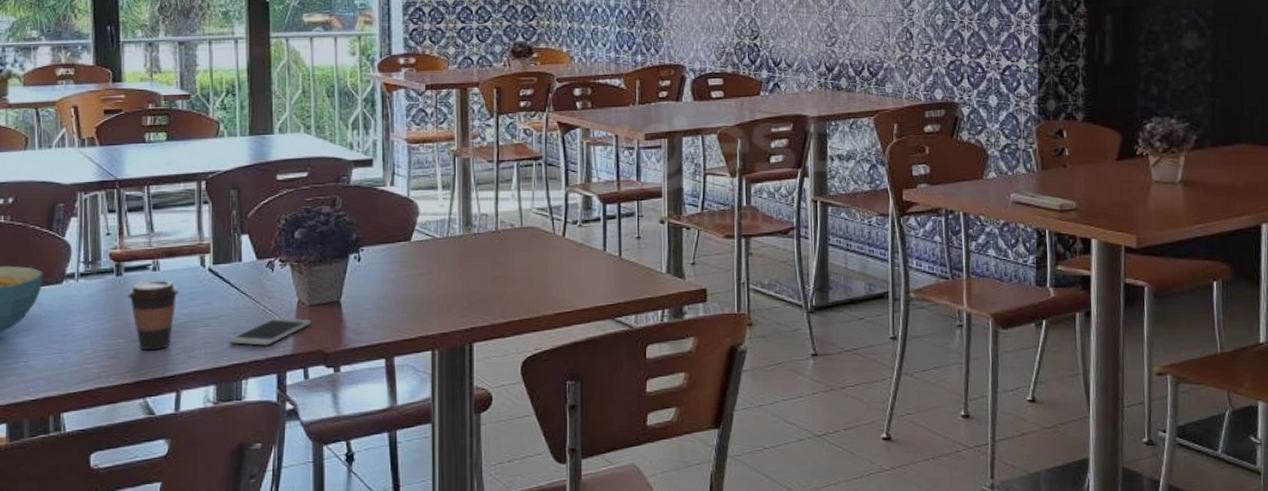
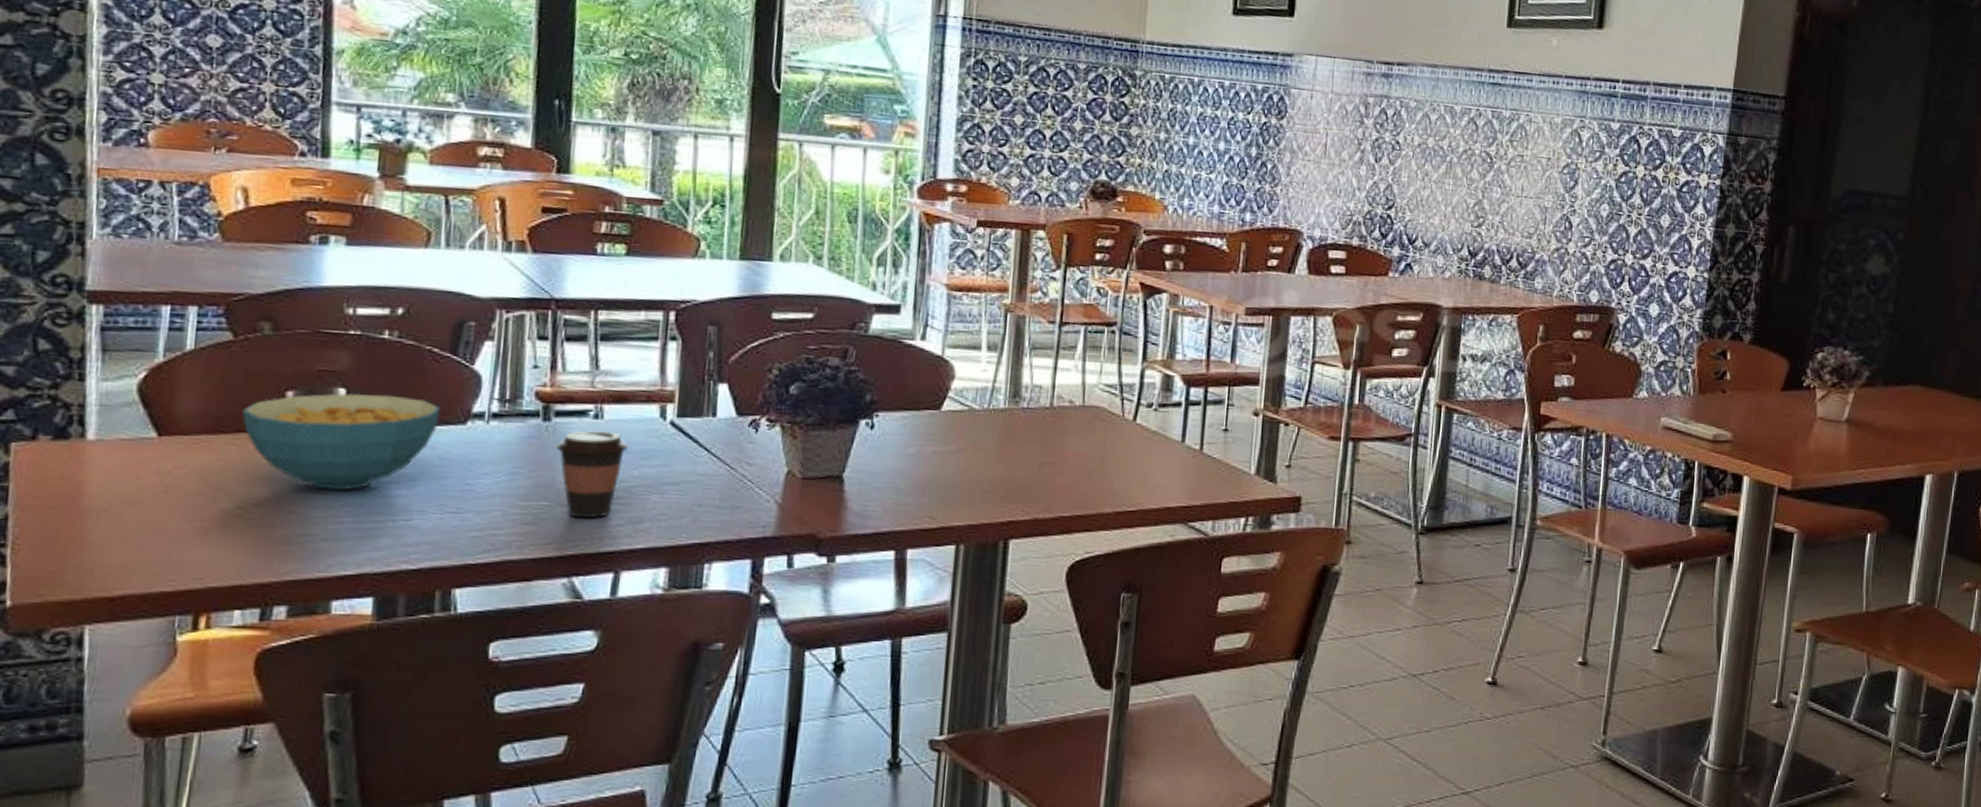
smartphone: present [229,318,311,346] -> none [691,490,802,523]

